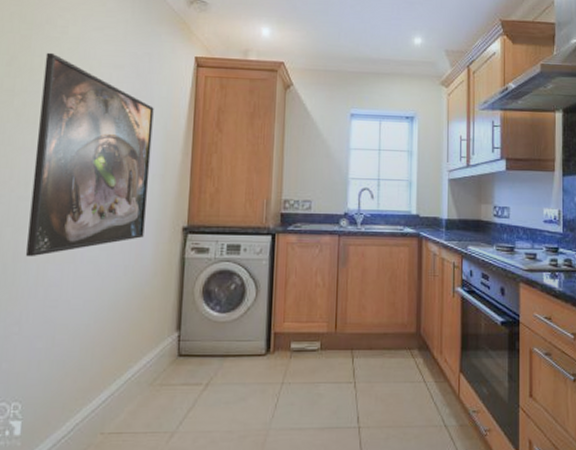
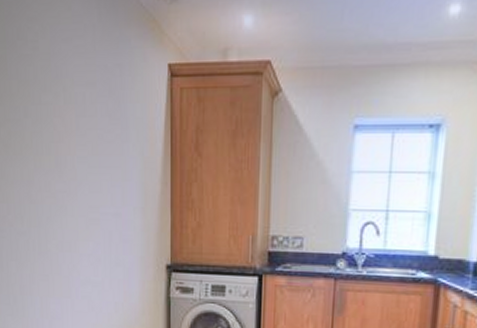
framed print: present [25,52,154,257] -> none [21,73,131,291]

